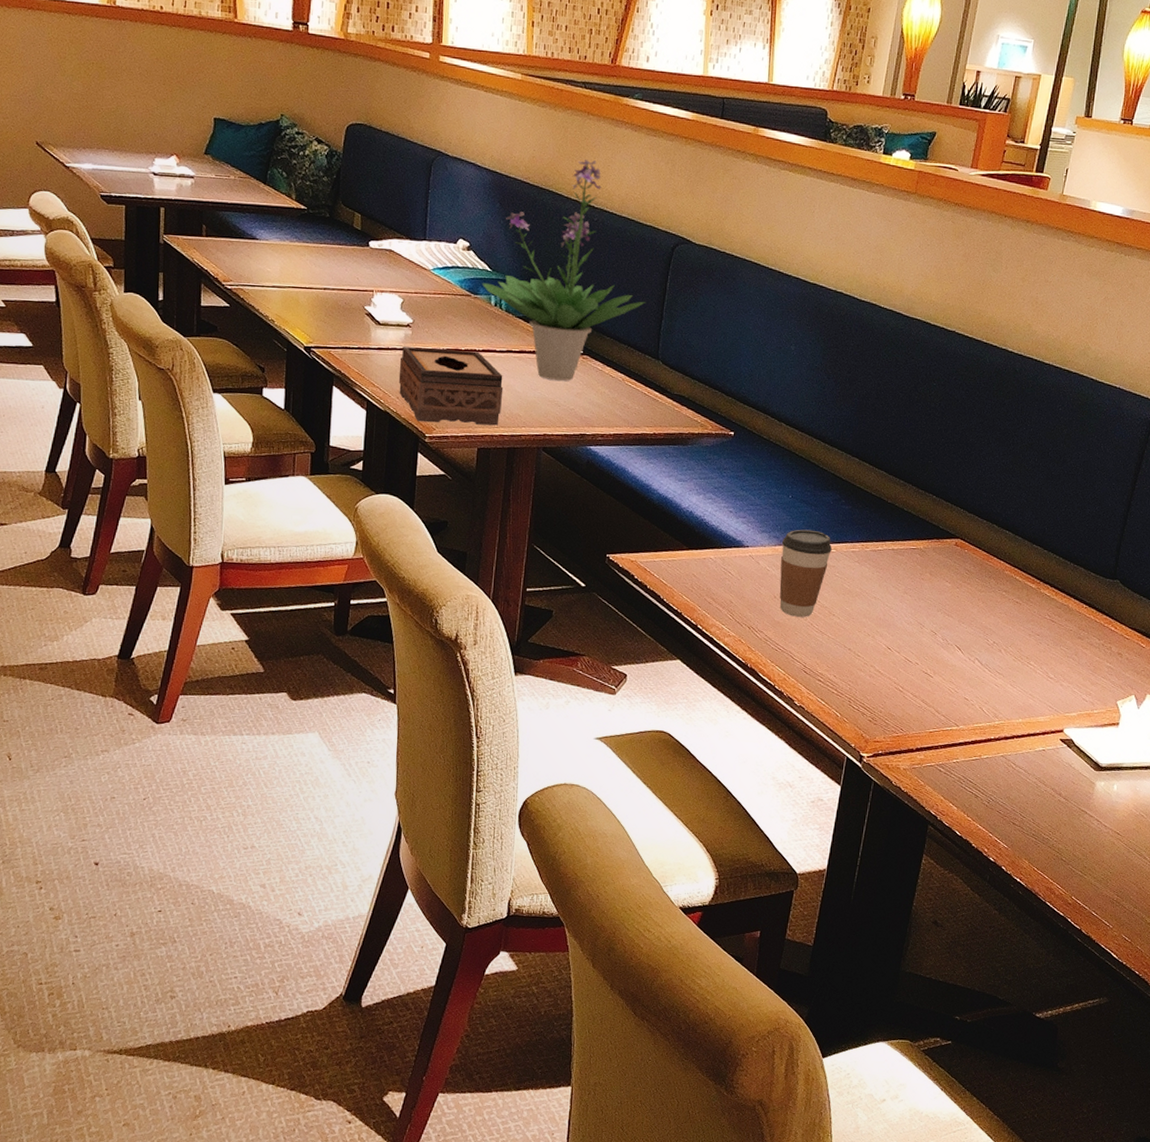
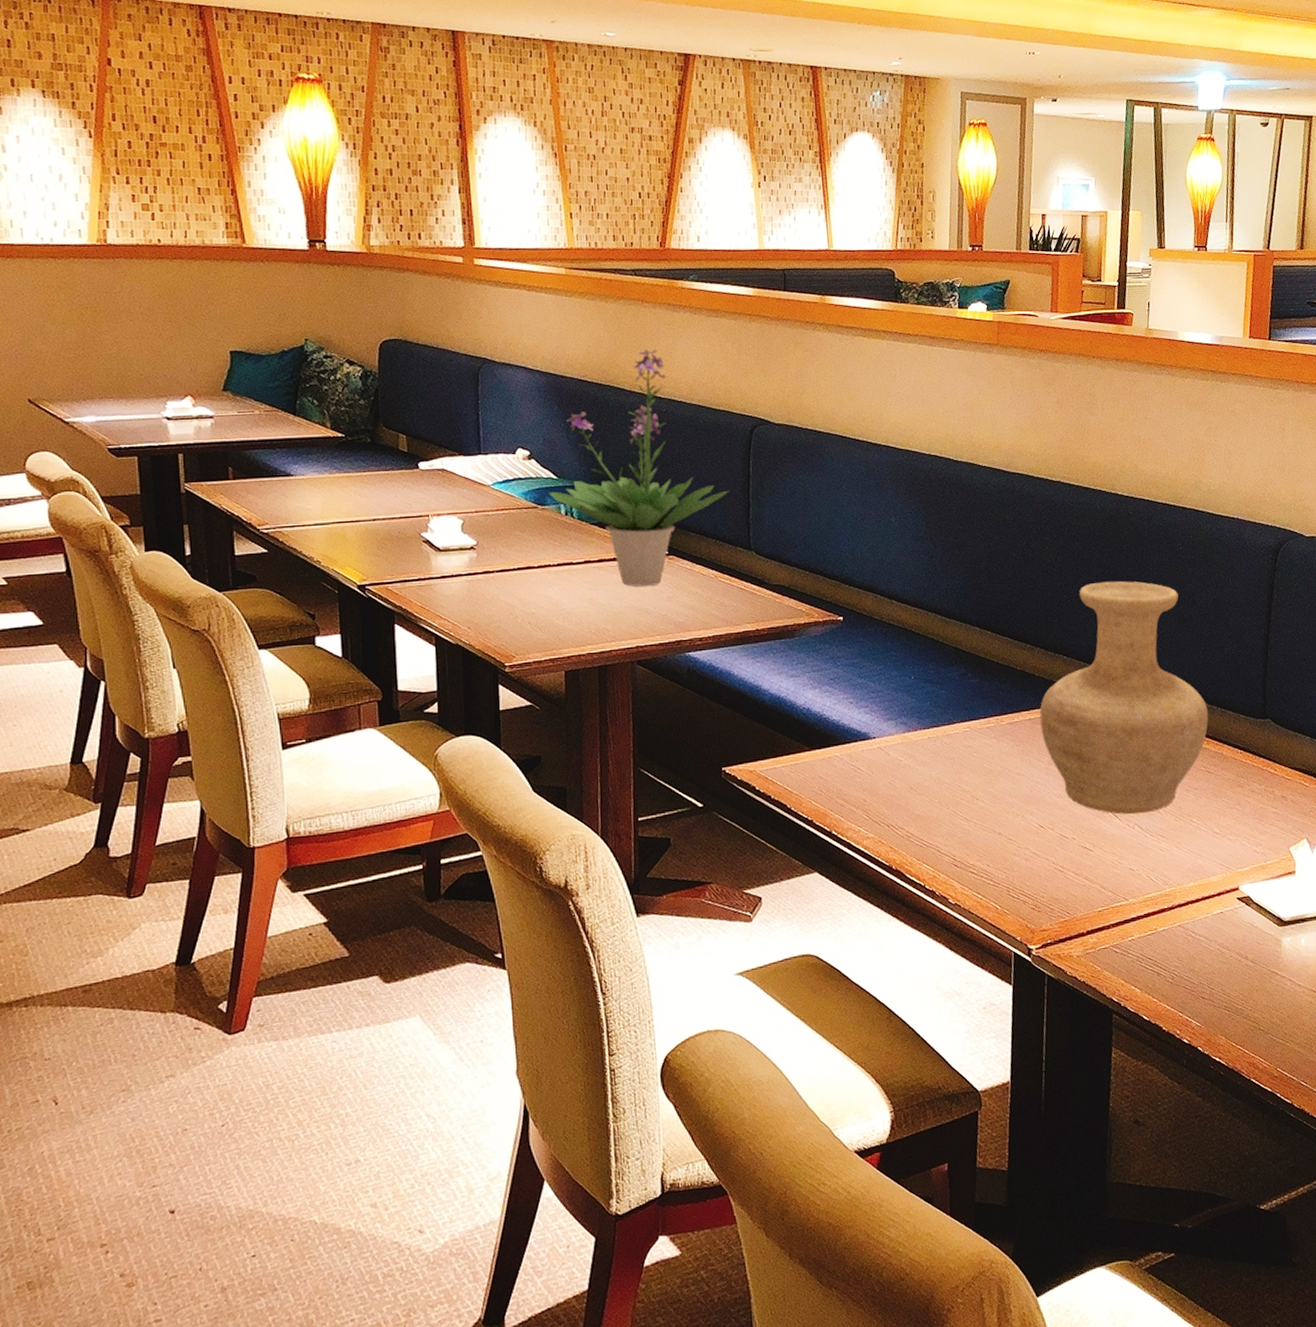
tissue box: present [398,347,504,426] -> none [467,566,586,651]
coffee cup: present [779,529,832,617] -> none [910,710,965,807]
vase: none [901,431,1061,650] -> present [1039,581,1209,815]

